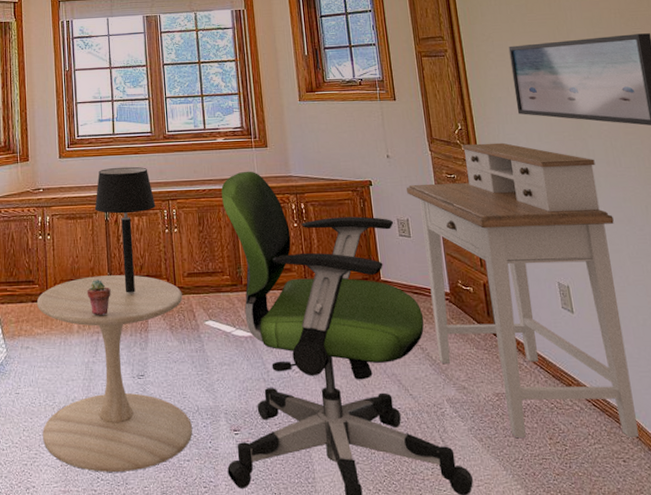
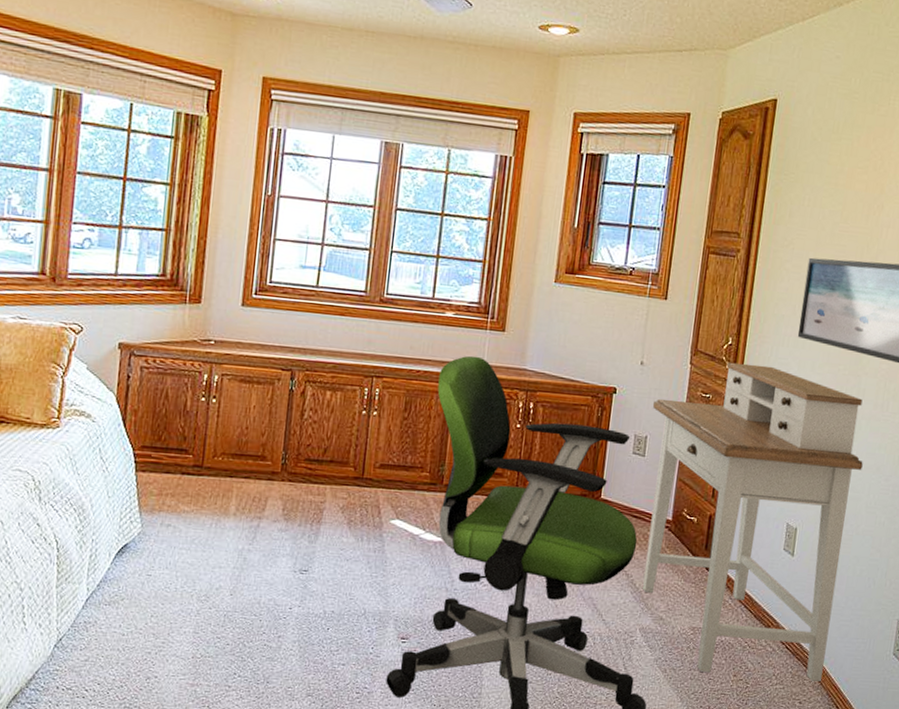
side table: present [36,275,192,472] -> none [174,453,370,670]
potted succulent: present [87,280,111,315] -> none [252,457,284,499]
table lamp: present [94,166,156,293] -> none [278,327,356,479]

